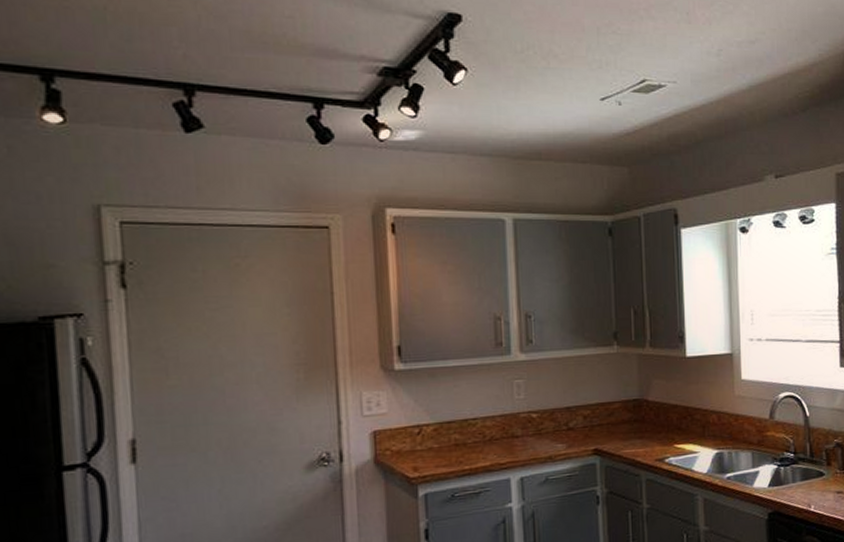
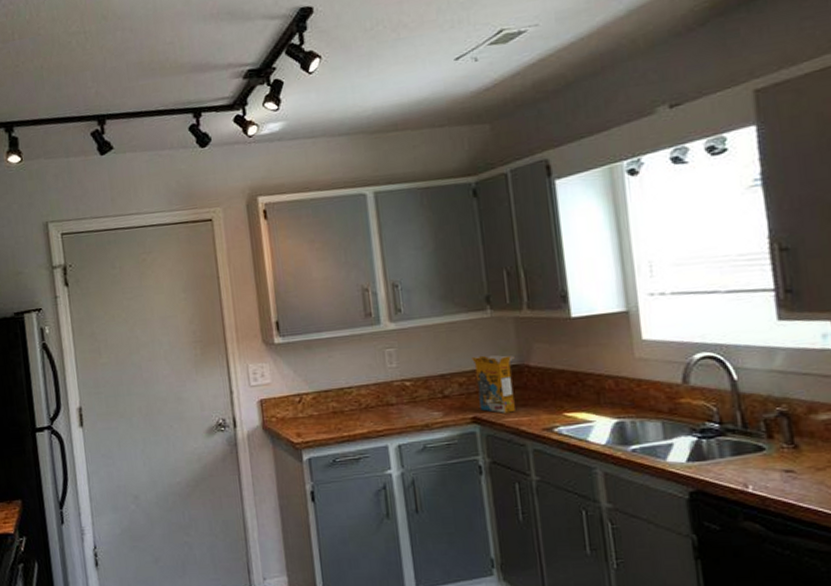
cereal box: none [597,389,635,445] -> present [472,354,515,414]

